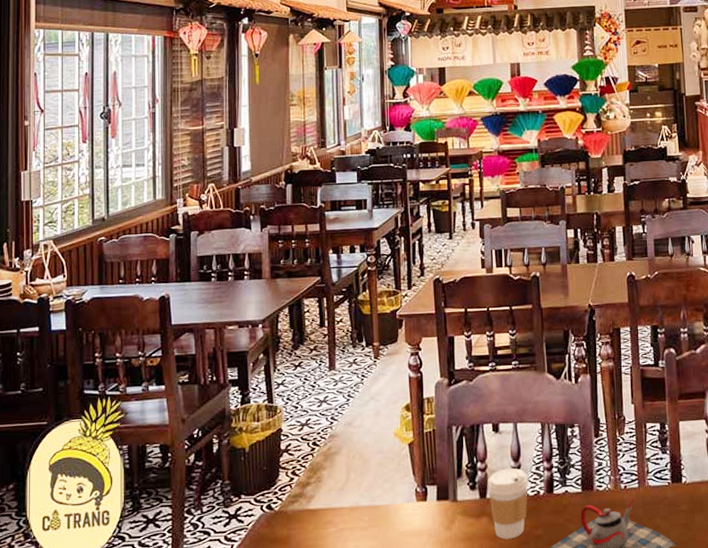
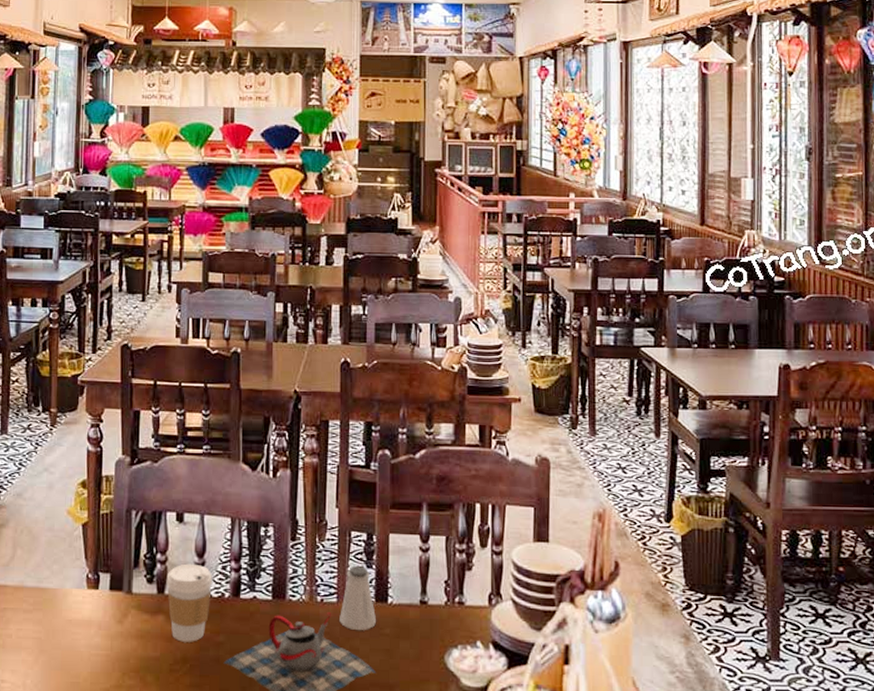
saltshaker: none [641,452,673,511] -> present [339,565,376,631]

